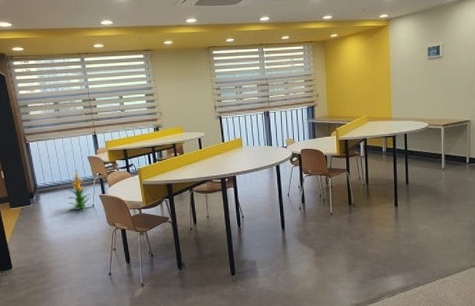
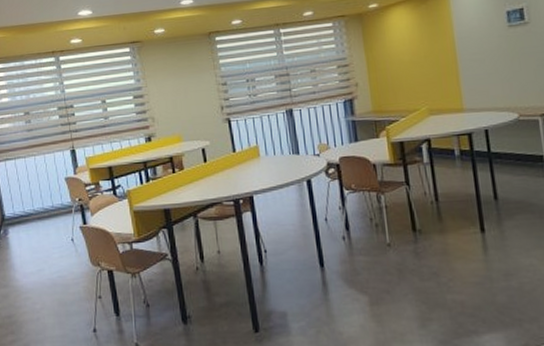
indoor plant: present [67,170,94,212] -> none [40,195,74,249]

